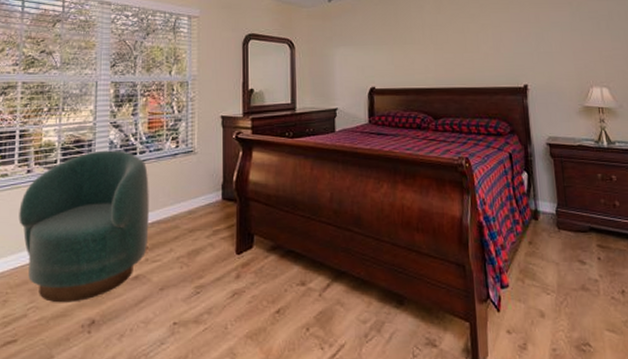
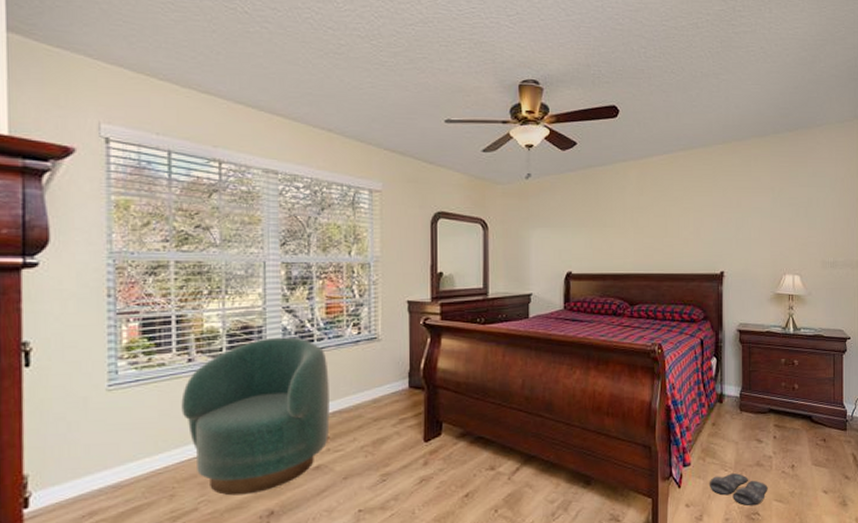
slippers: none [531,298,598,335] -> present [710,473,768,506]

